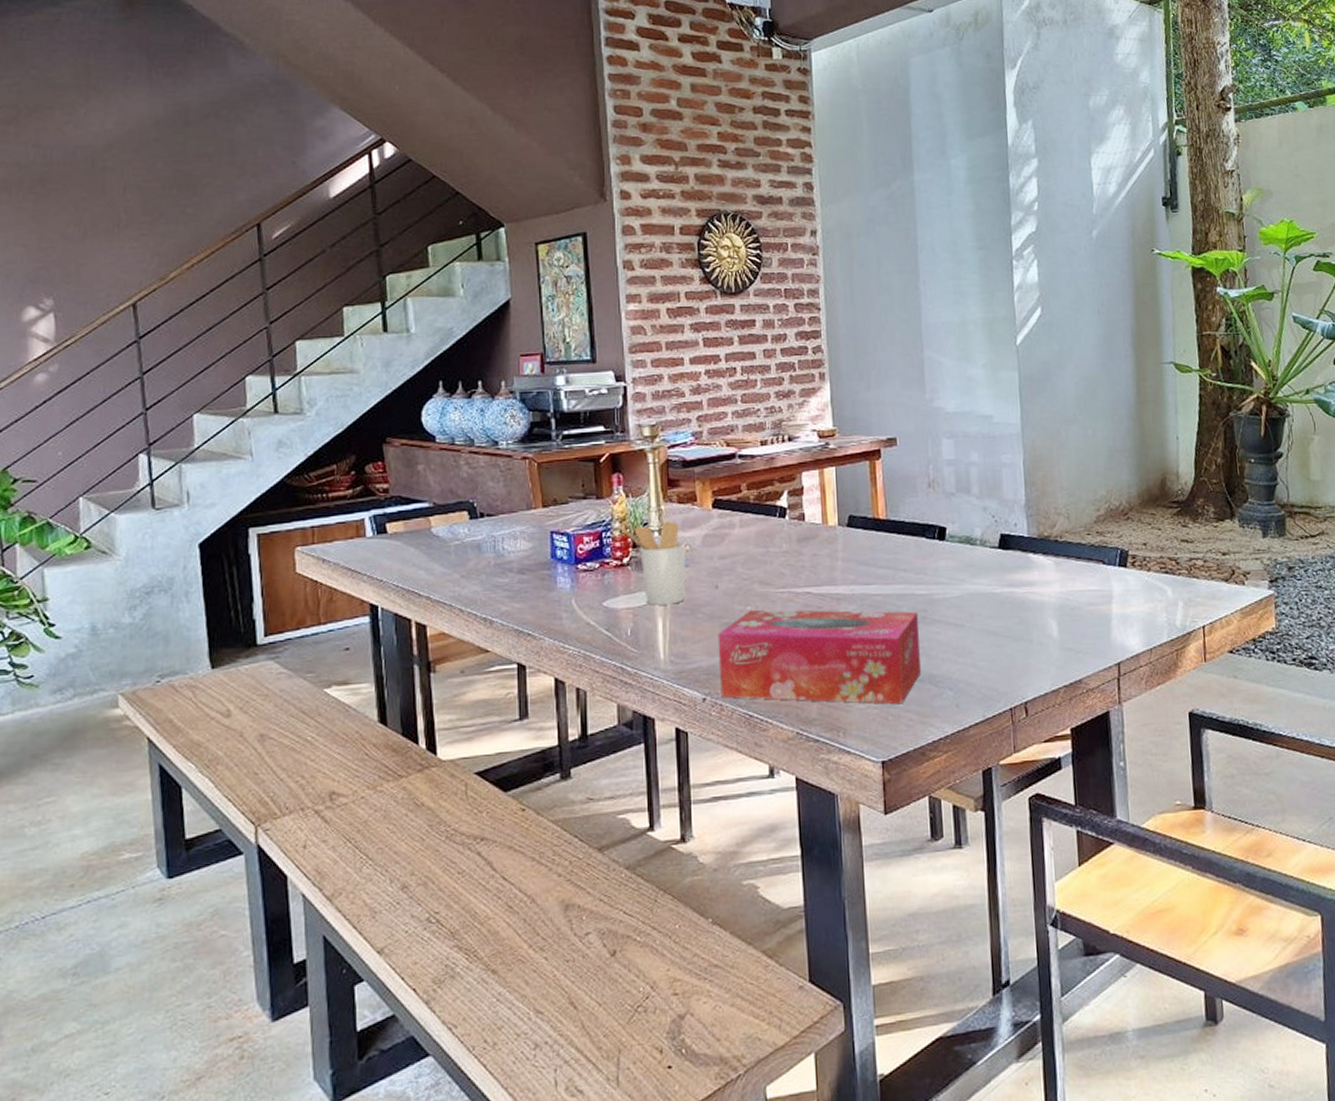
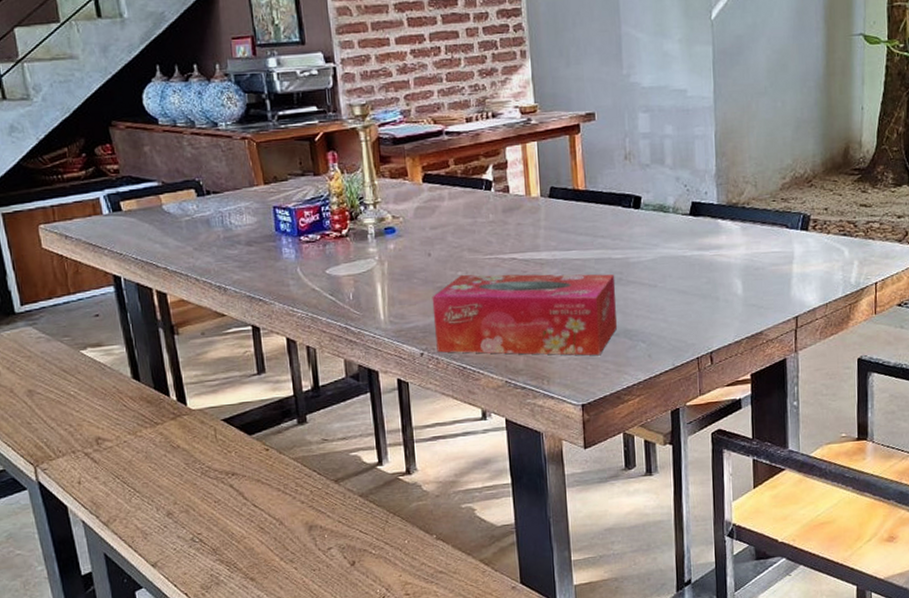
utensil holder: present [620,520,686,605] -> none [338,194,401,272]

